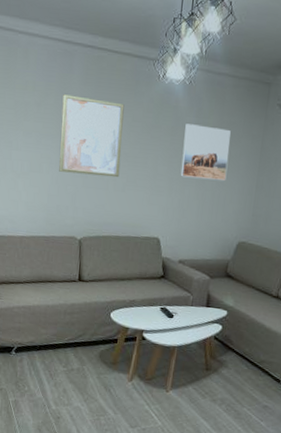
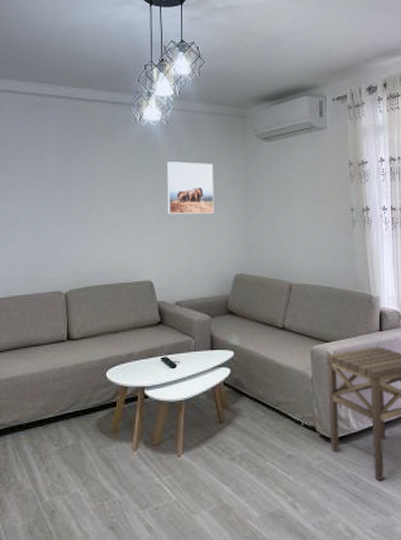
wall art: present [59,94,125,178] -> none [38,145,104,223]

